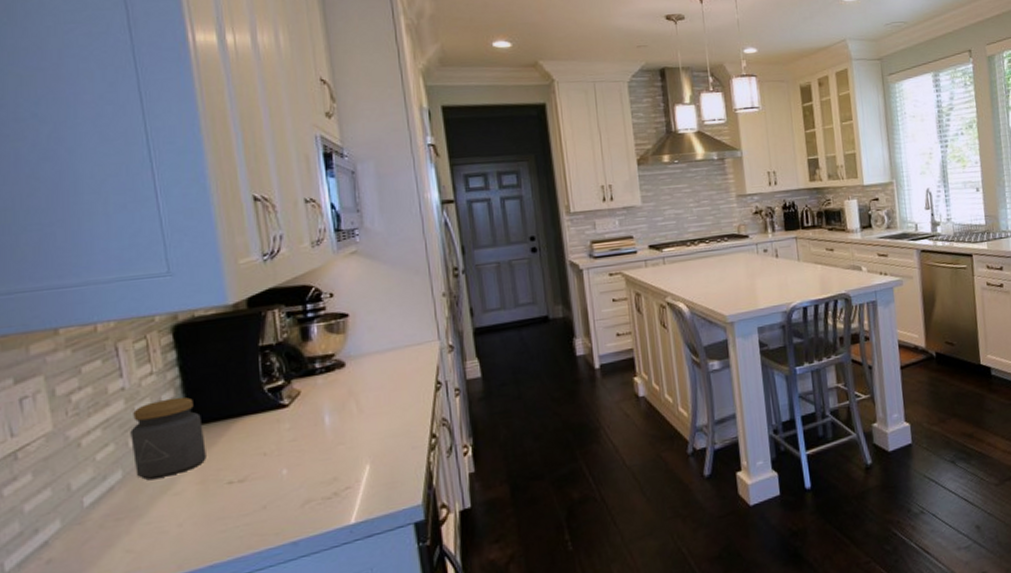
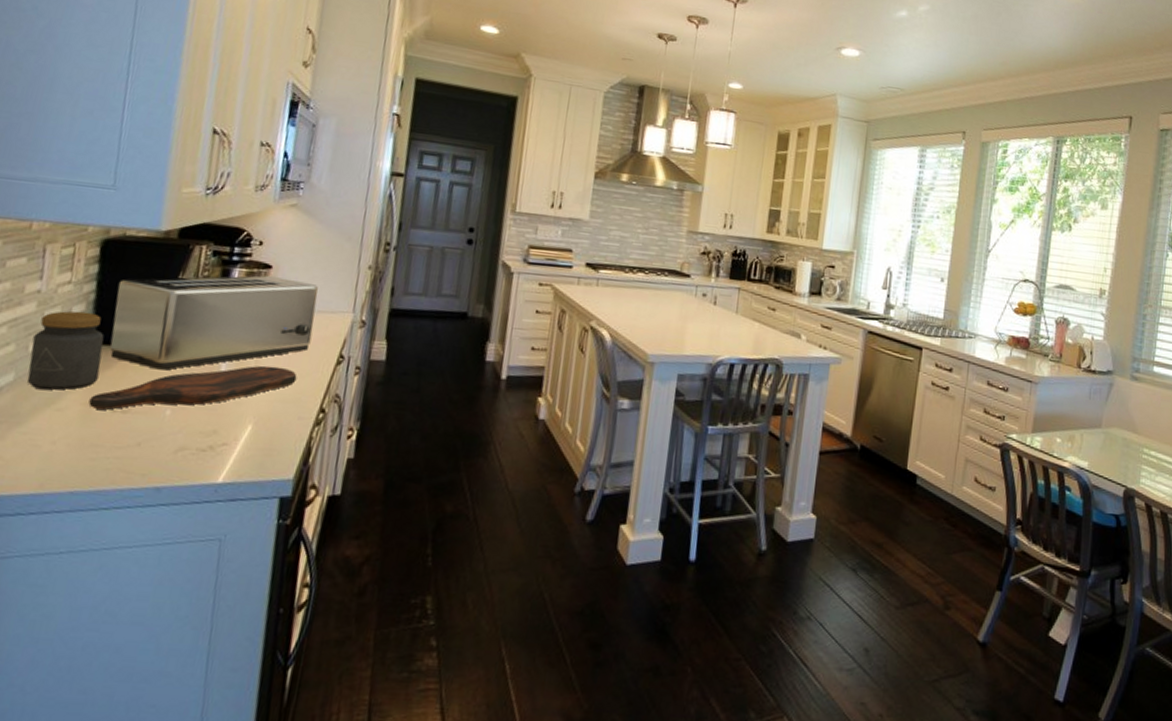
toaster: none [200,321,406,436] -> present [110,275,318,371]
cutting board: none [204,405,401,485] -> present [88,365,297,410]

